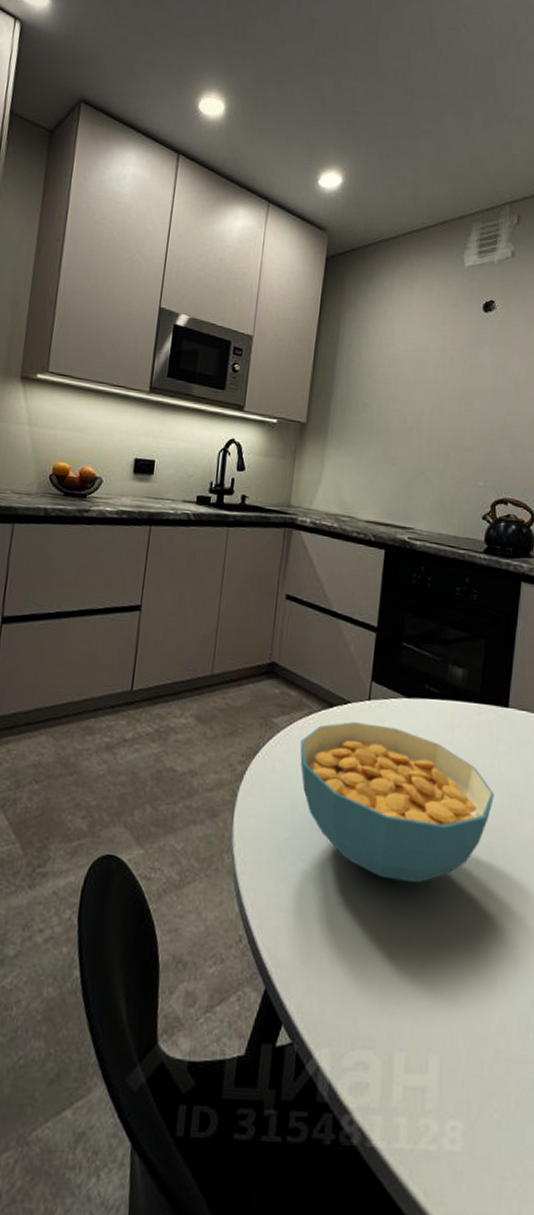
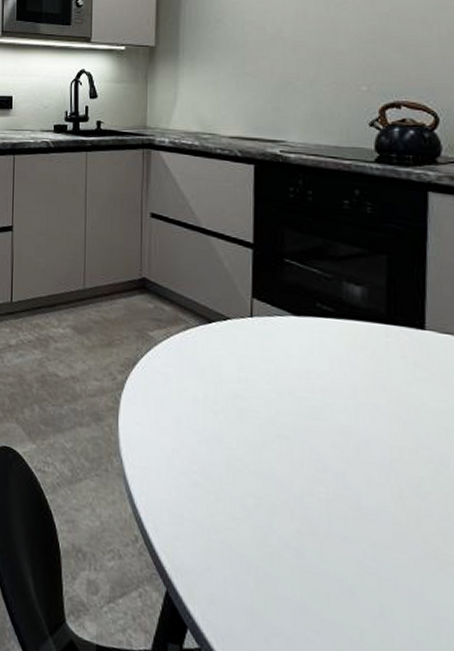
cereal bowl: present [300,722,494,882] -> none [179,338,416,509]

